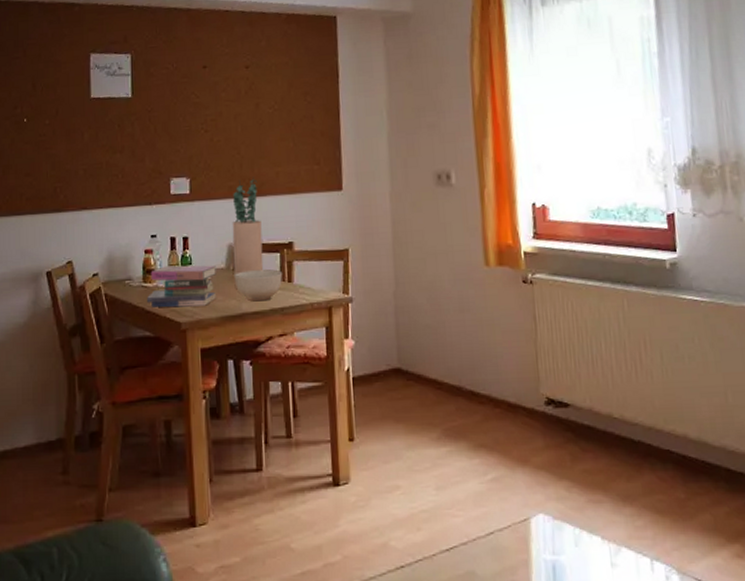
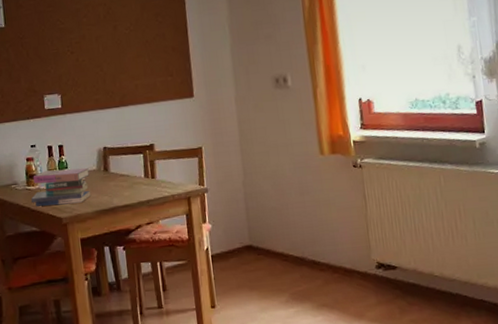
vase: present [232,176,264,289] -> none [99,89,130,186]
bowl: present [234,269,283,302] -> none [104,168,147,197]

